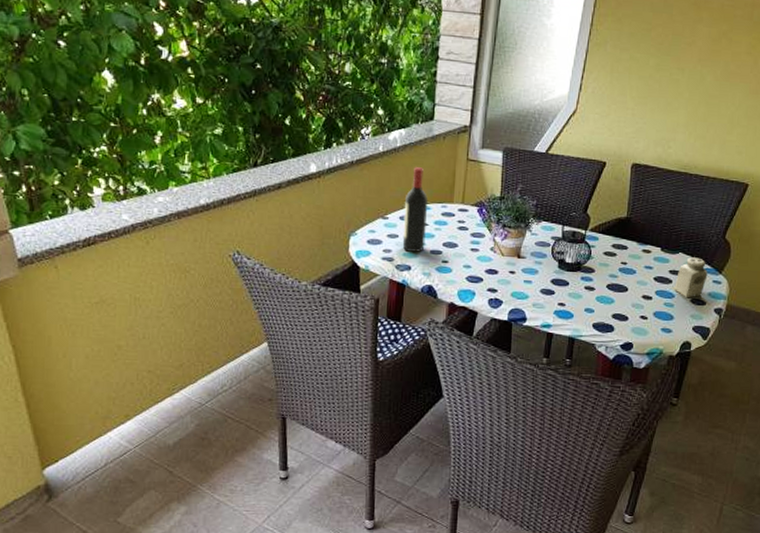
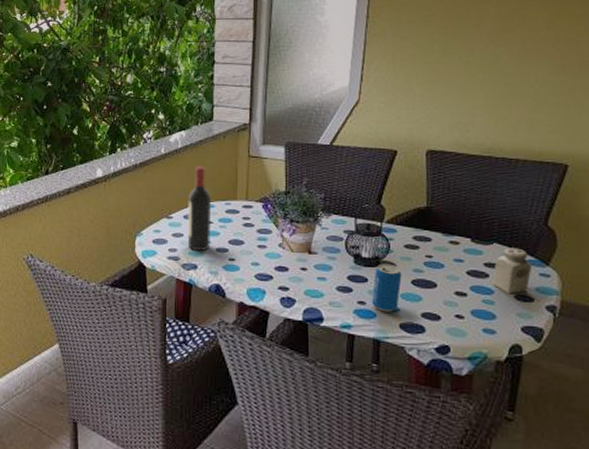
beverage can: none [570,268,599,313] -> present [371,263,402,312]

